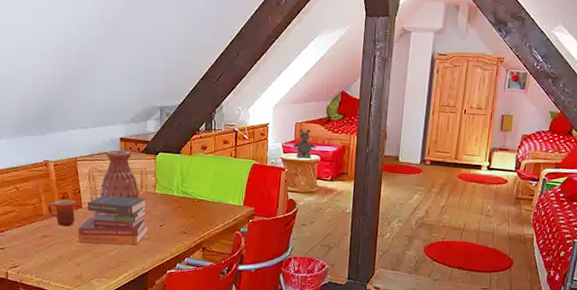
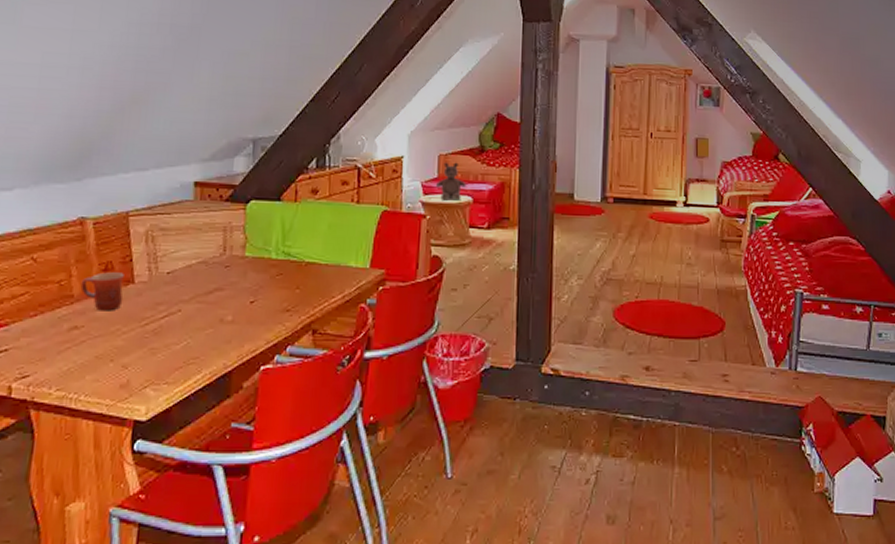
books: present [78,195,149,245] -> none [125,262,234,335]
vase: present [100,150,140,199] -> none [162,198,223,266]

